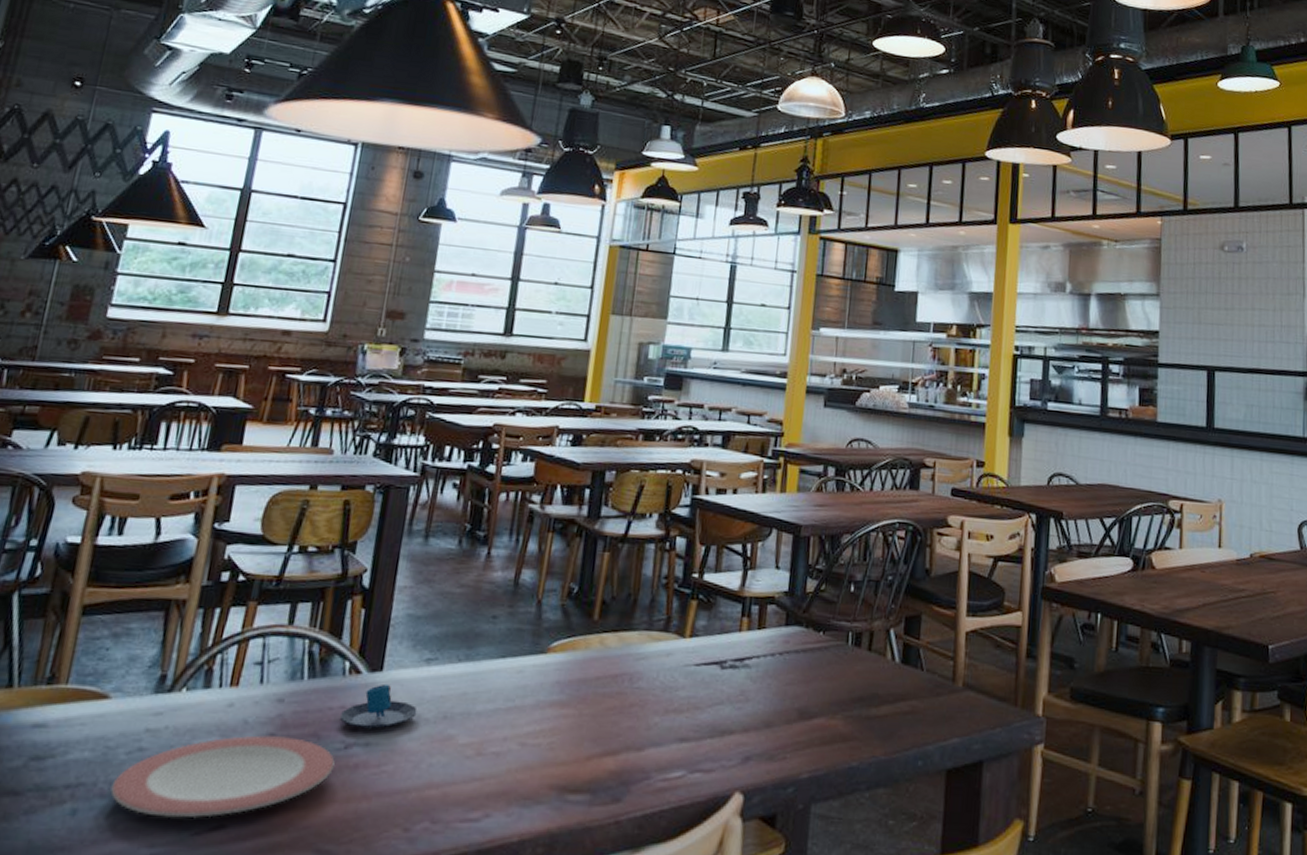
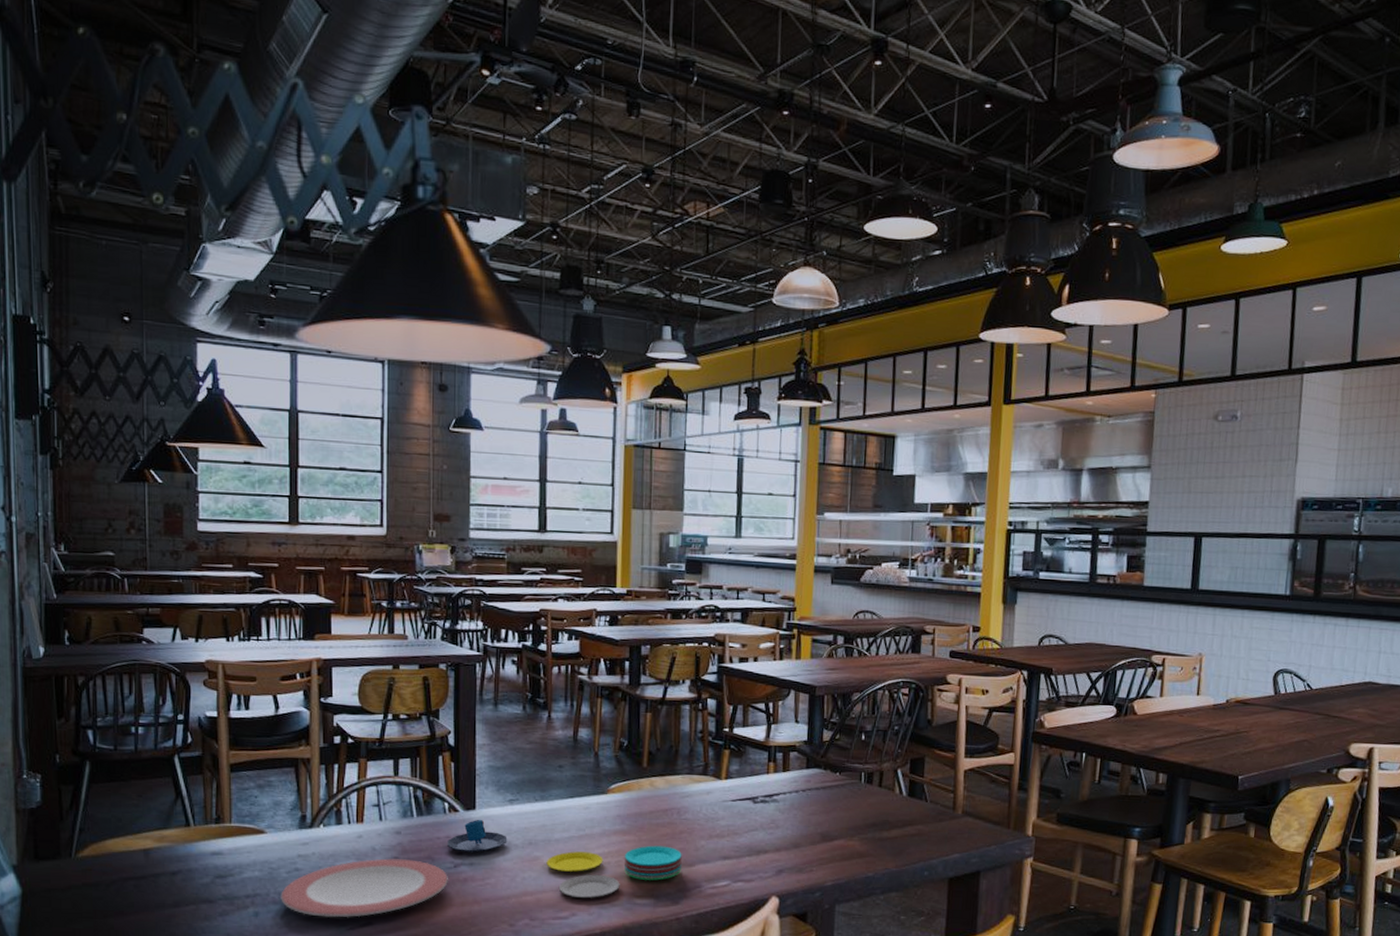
plate: none [461,722,630,794] -> present [546,845,682,899]

